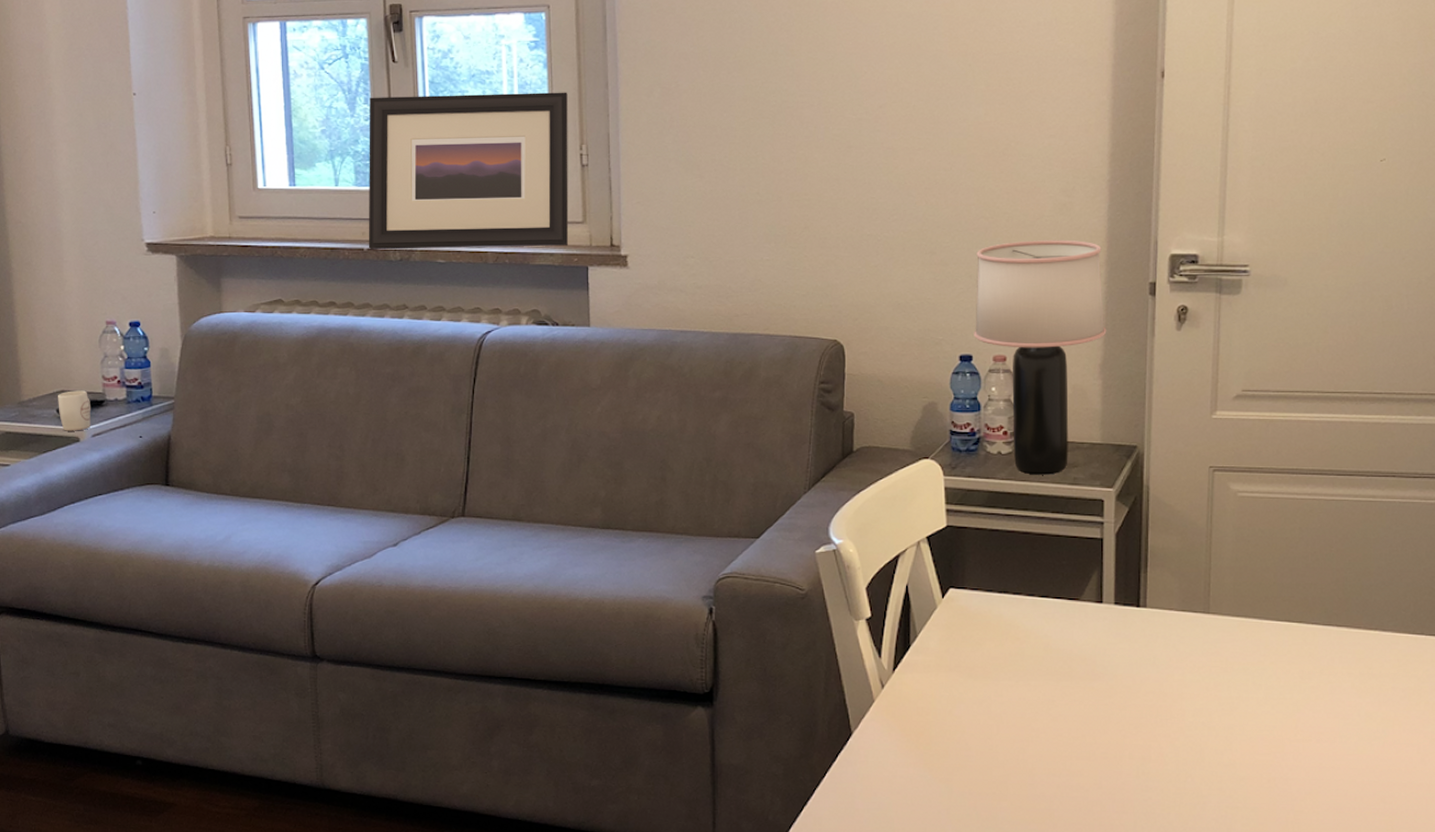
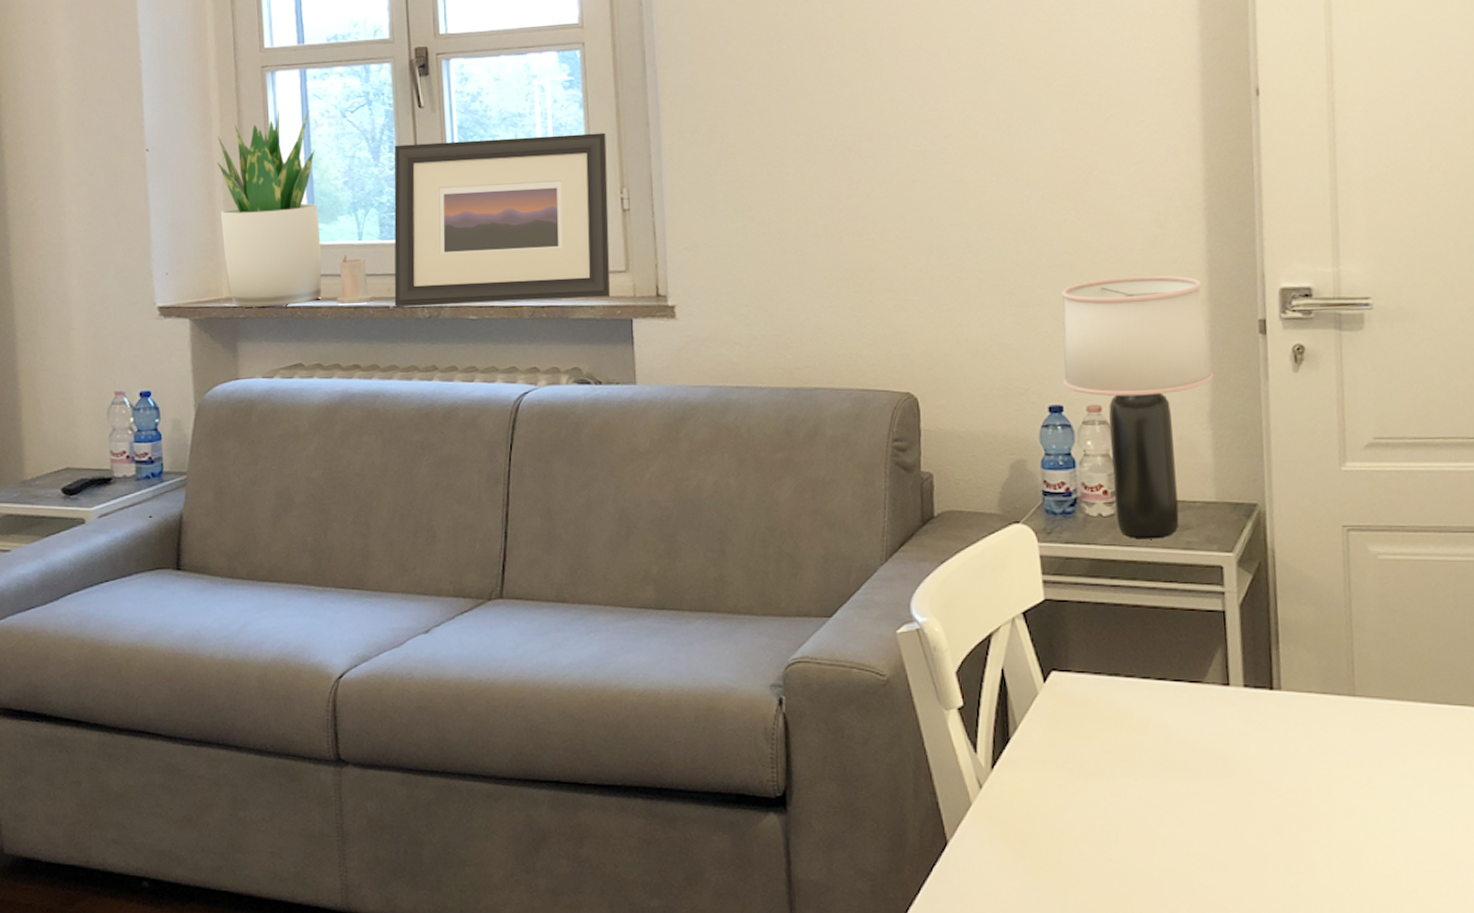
mug: present [58,390,92,431] -> none [63,467,98,512]
planter: none [201,59,300,247] -> present [217,110,321,308]
candle: none [314,199,351,246] -> present [336,255,375,305]

